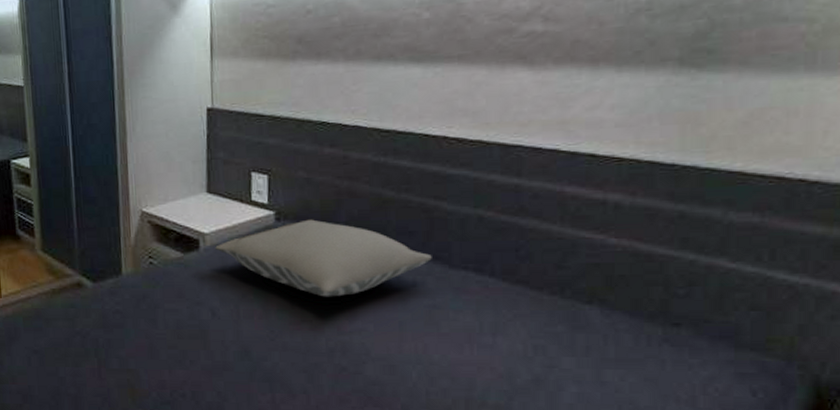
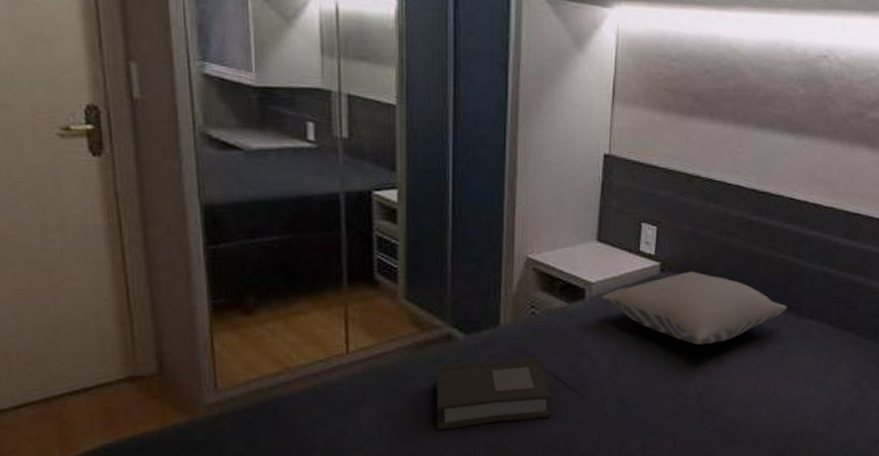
book: none [70,305,176,369] -> present [436,357,552,431]

